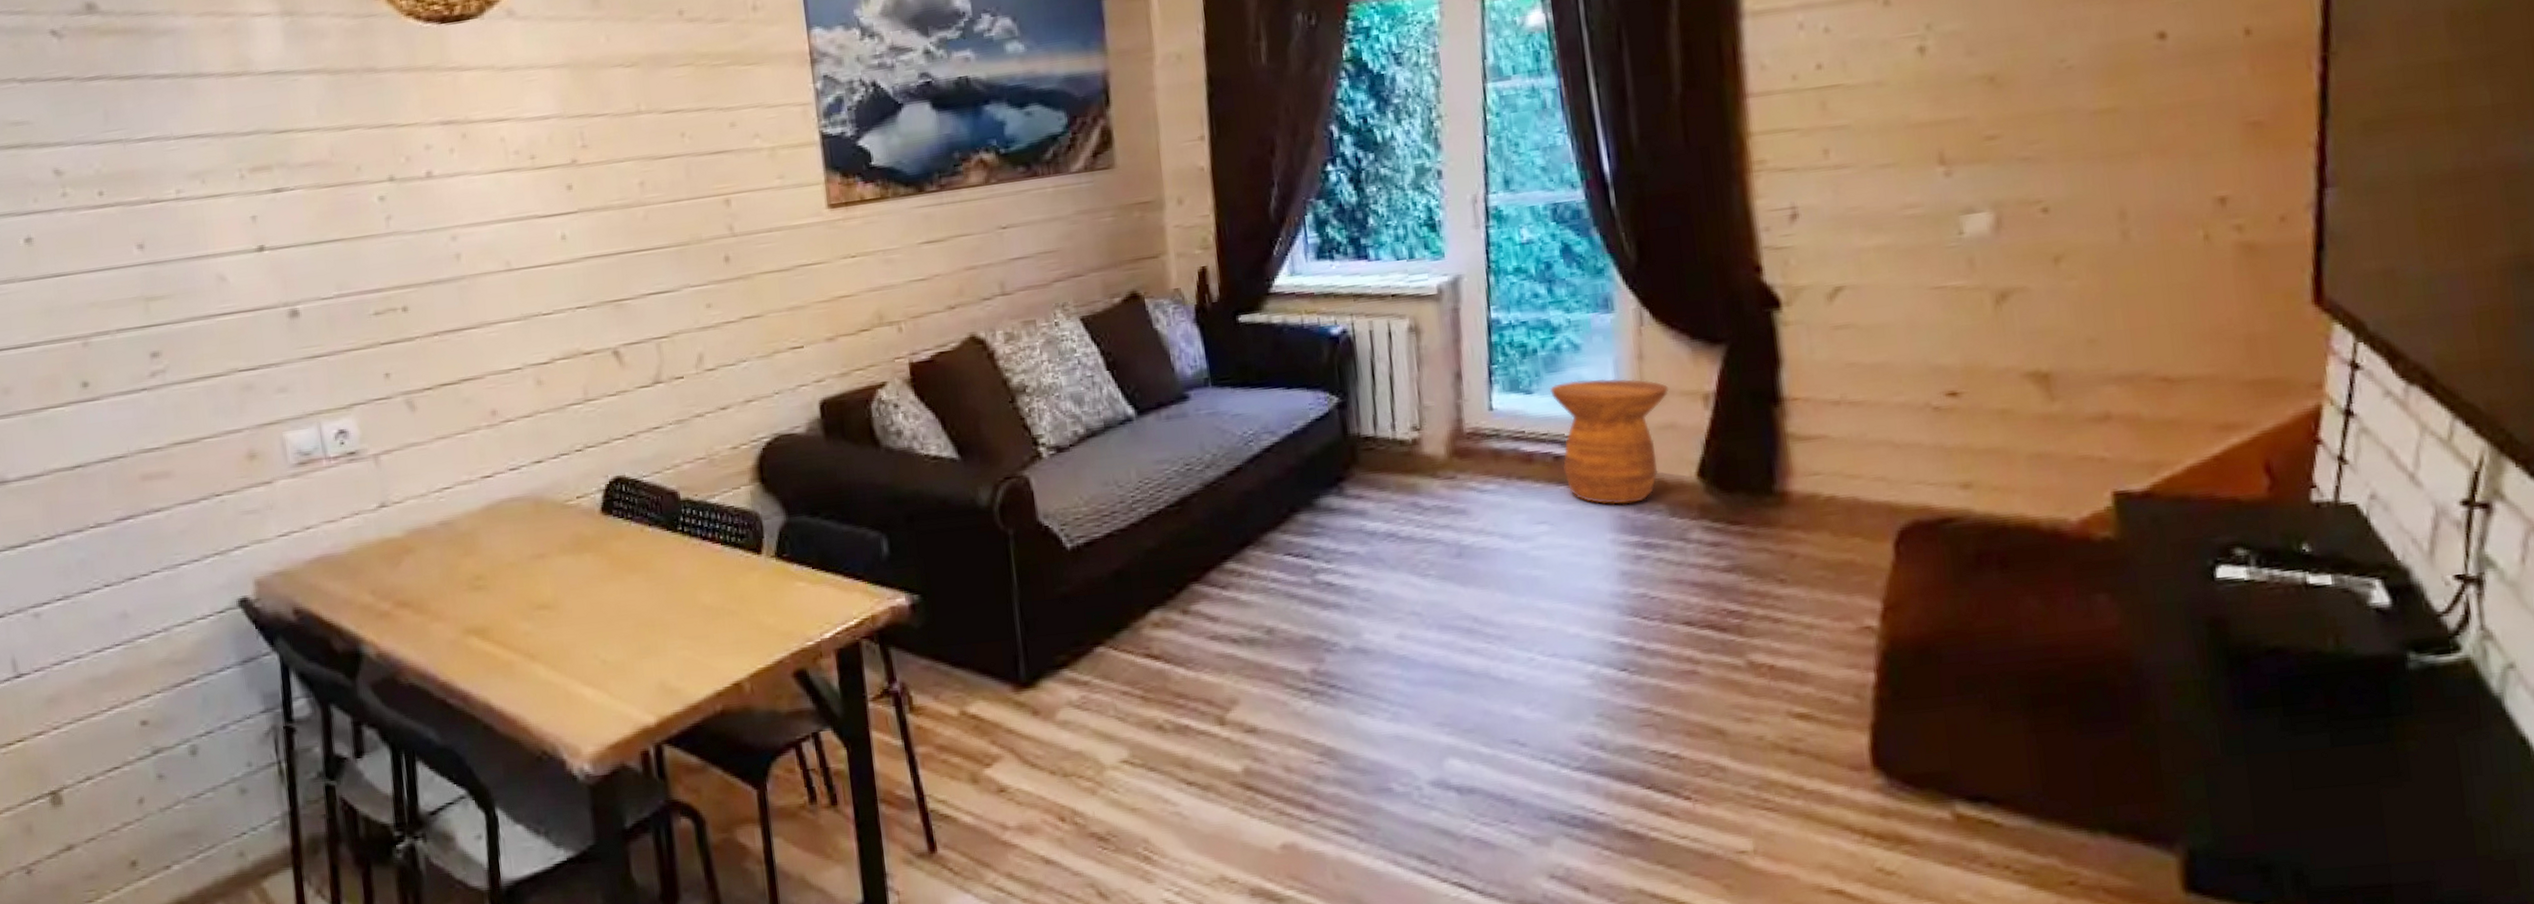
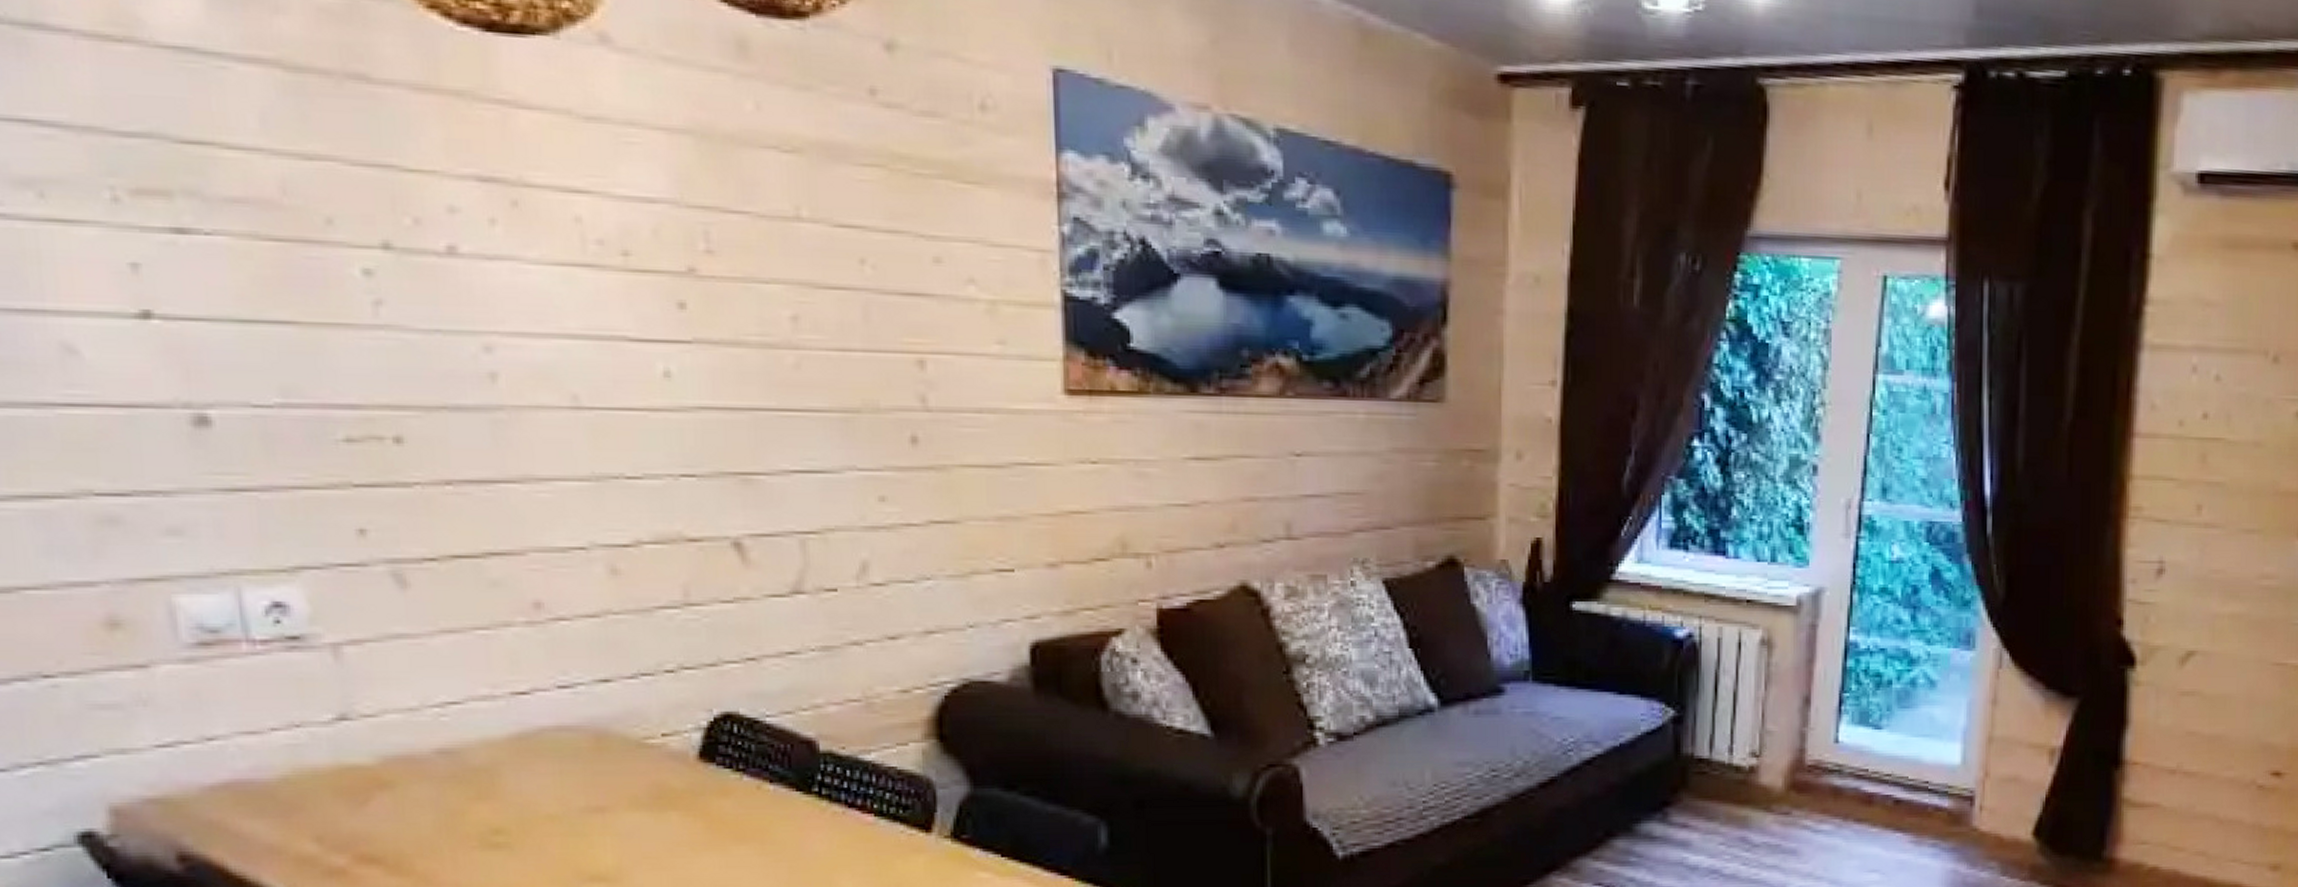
side table: present [1549,378,1669,505] -> none [1899,719,2017,858]

